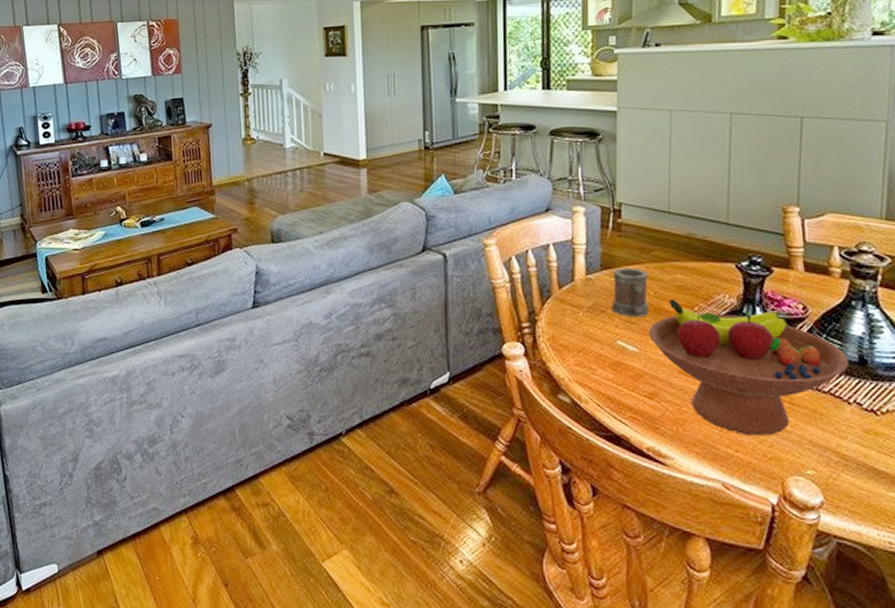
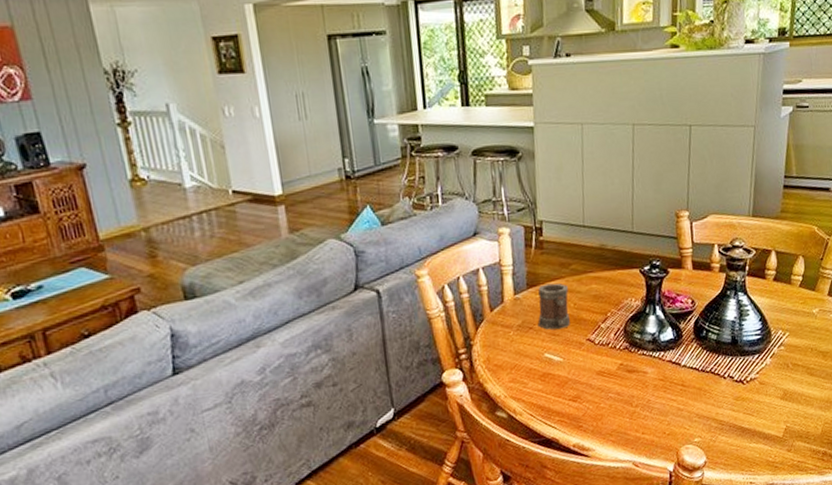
fruit bowl: present [648,299,849,437] -> none [570,308,725,419]

